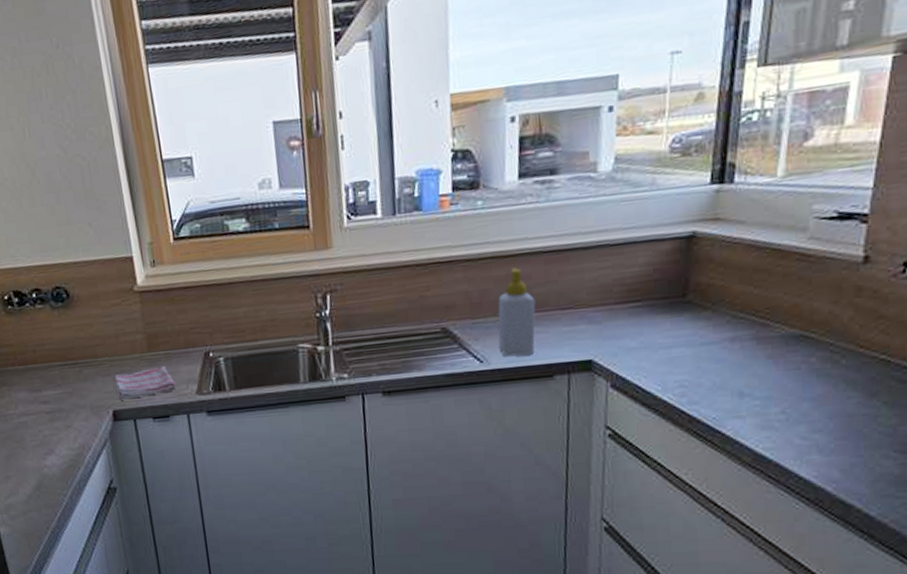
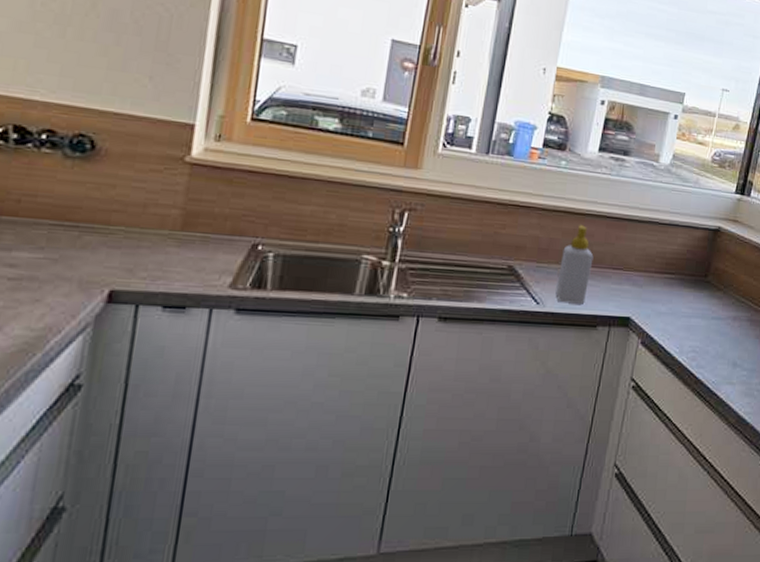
dish towel: present [113,365,176,400] -> none [122,249,206,280]

